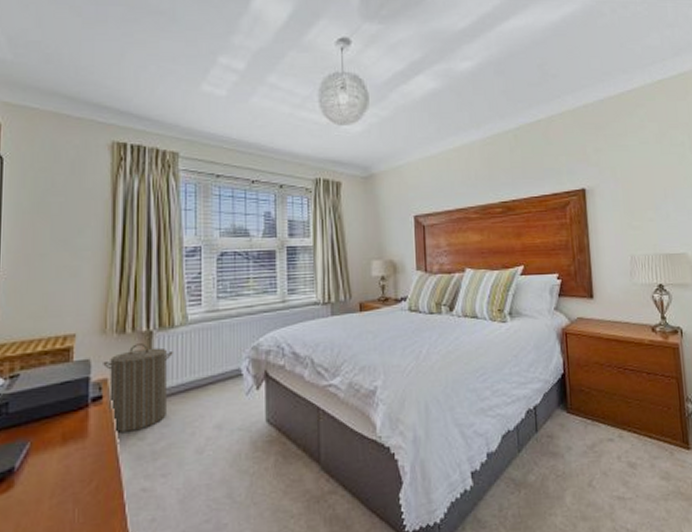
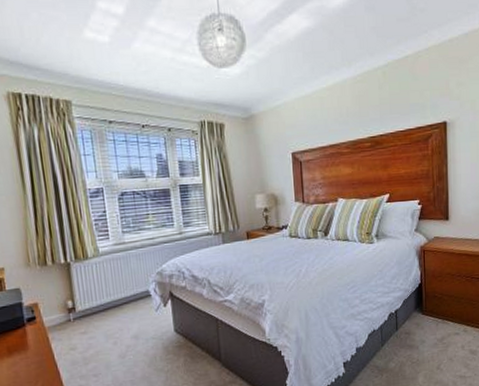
laundry hamper: present [103,343,173,432] -> none [31,273,91,345]

